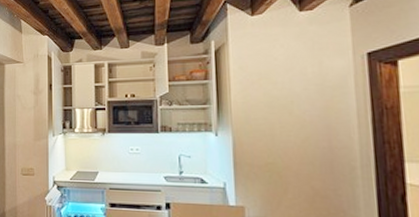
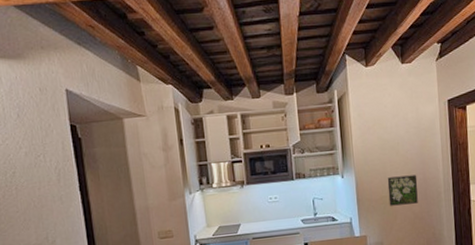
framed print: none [275,141,320,177] -> present [387,175,418,206]

